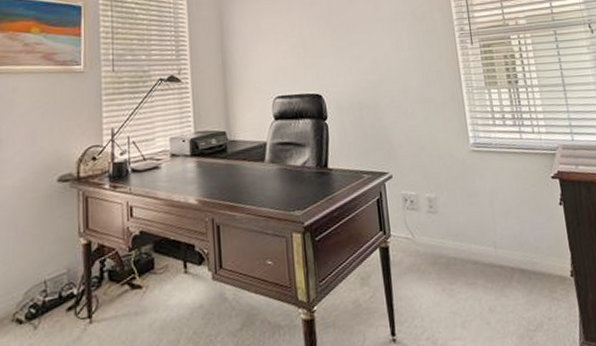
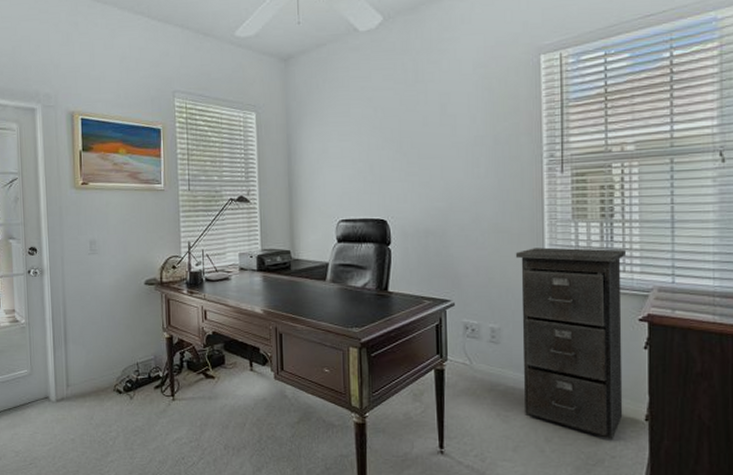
filing cabinet: none [441,112,552,302] -> present [515,247,626,441]

